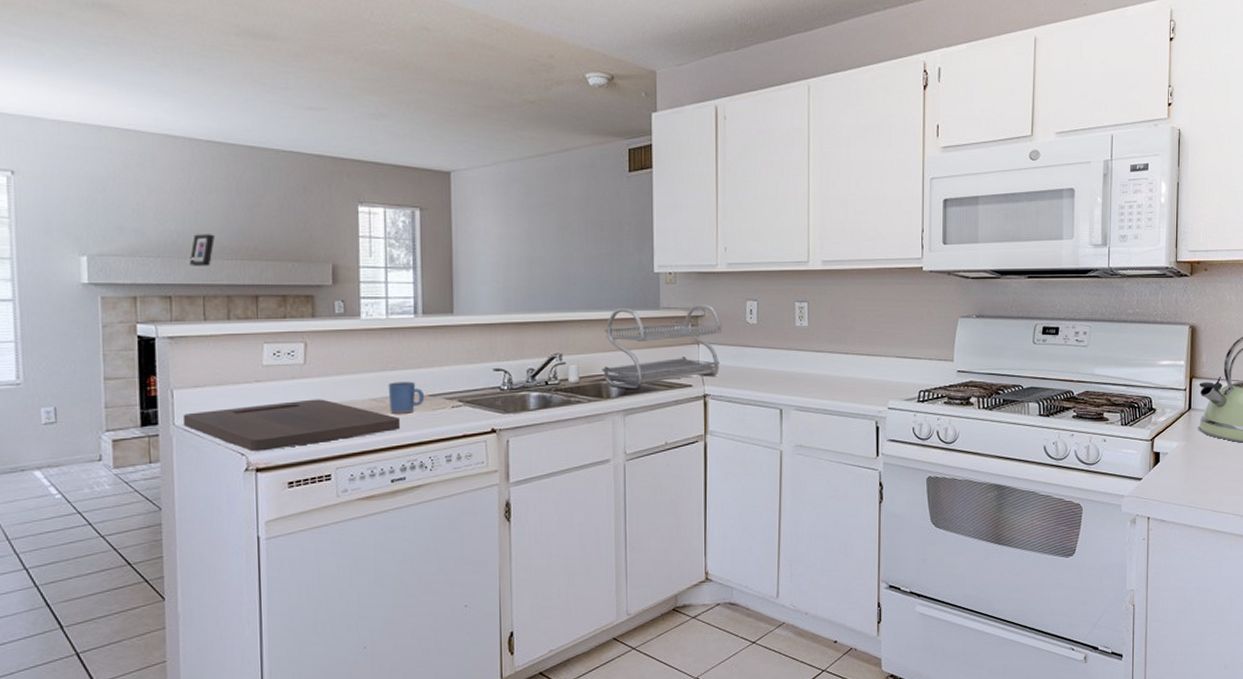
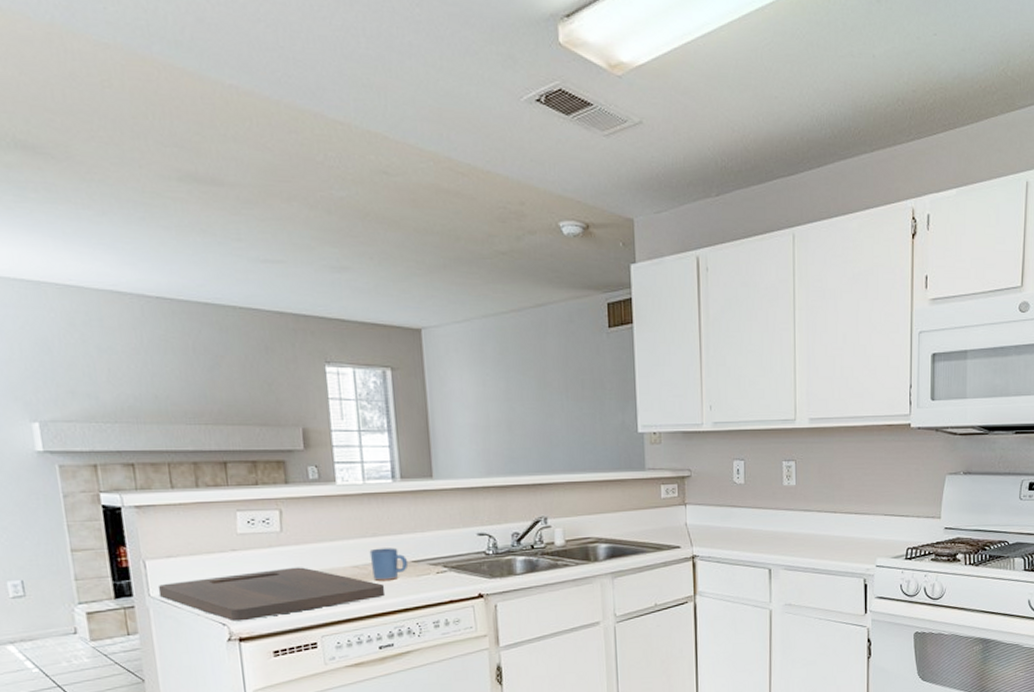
picture frame: present [189,234,215,266] -> none [149,397,175,432]
dish rack: present [602,303,723,390] -> none [588,463,710,552]

